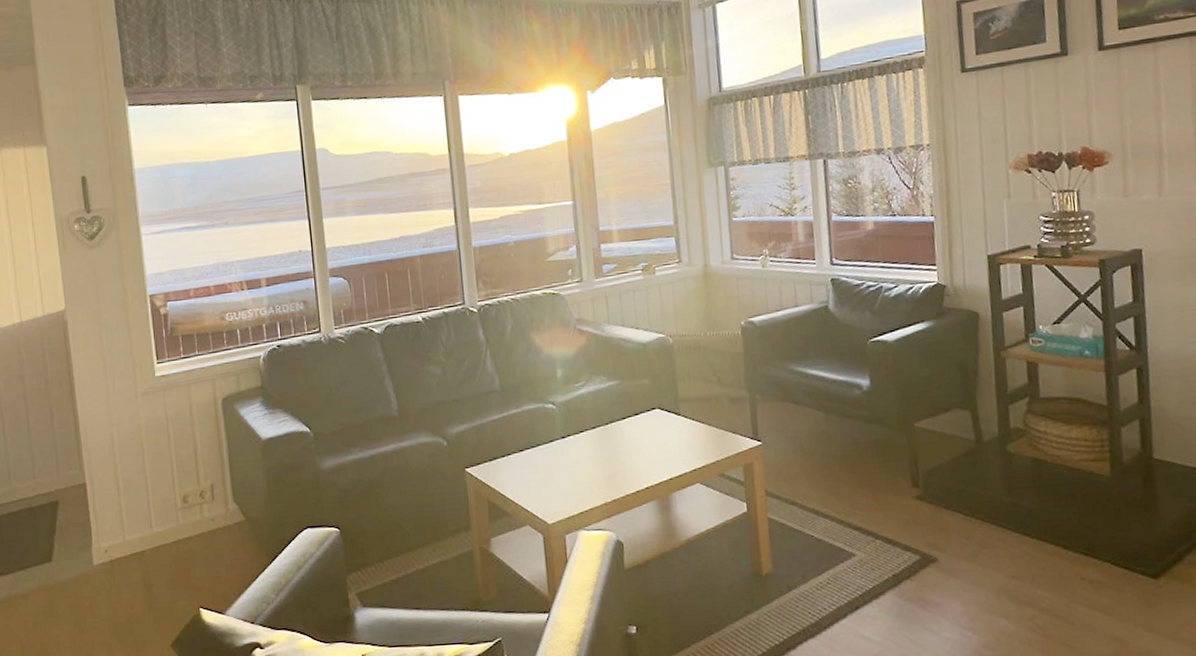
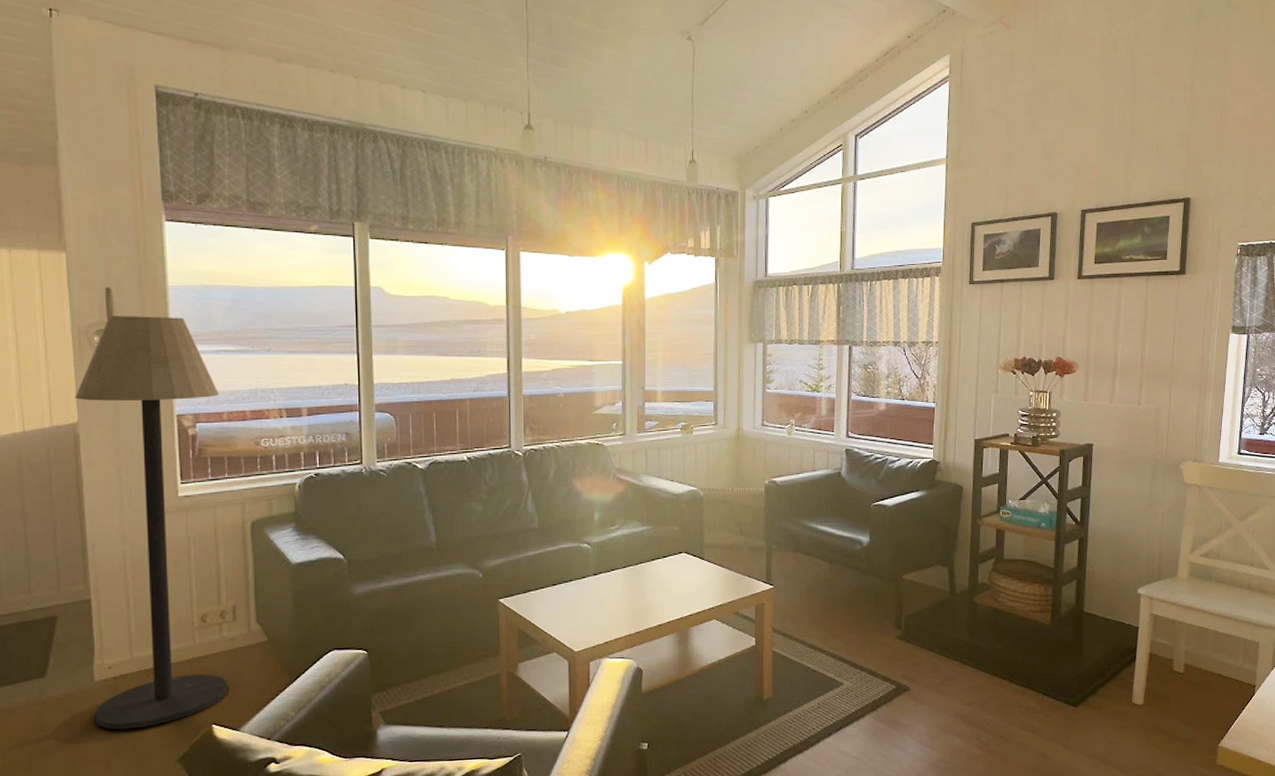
floor lamp: none [62,198,212,614] -> present [75,316,228,730]

